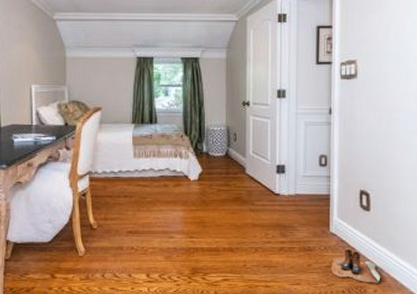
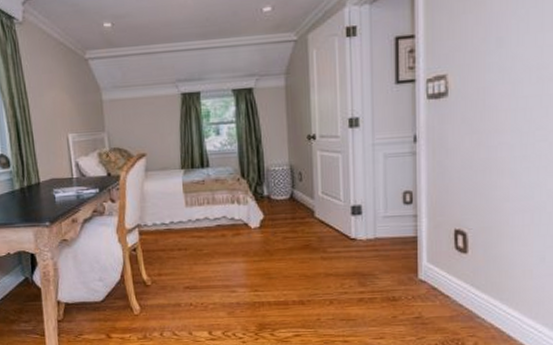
boots: present [331,248,380,283] -> none [421,296,481,335]

